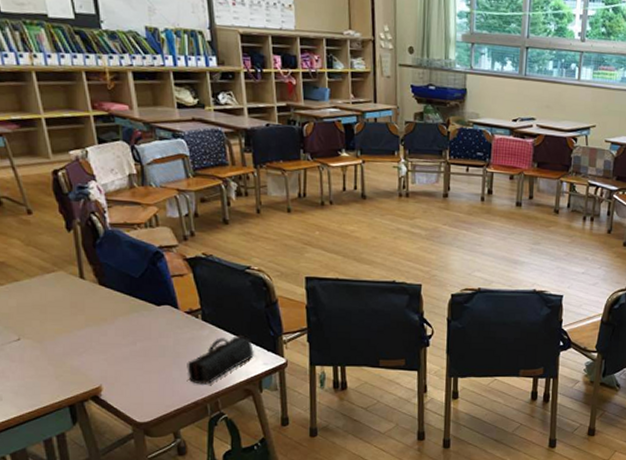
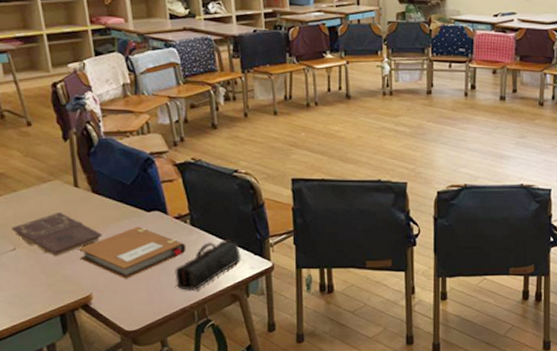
book: none [15,303,110,348] -> present [12,211,102,257]
notebook: none [87,320,198,372] -> present [79,227,187,279]

